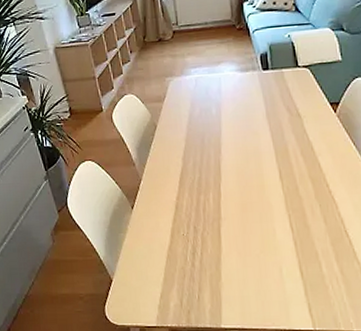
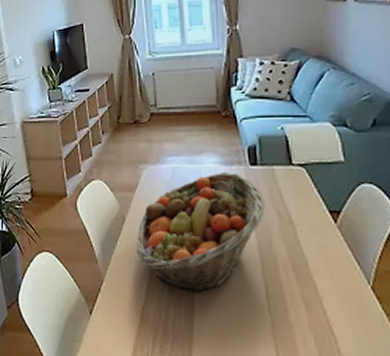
fruit basket: none [168,78,277,182] -> present [137,173,266,294]

